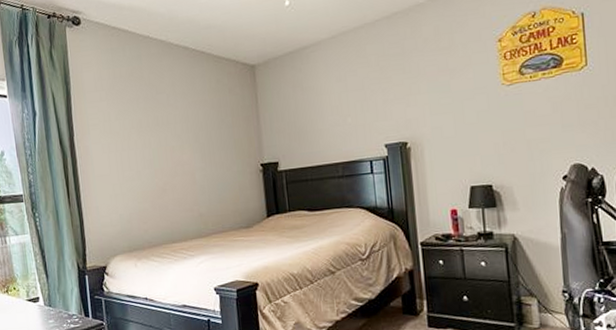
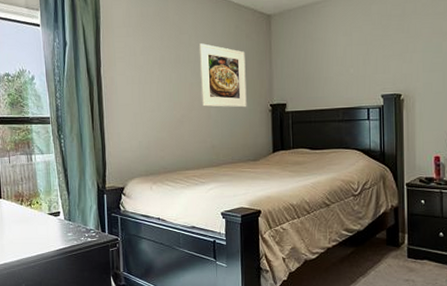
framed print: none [177,102,235,172] -> present [198,43,247,108]

